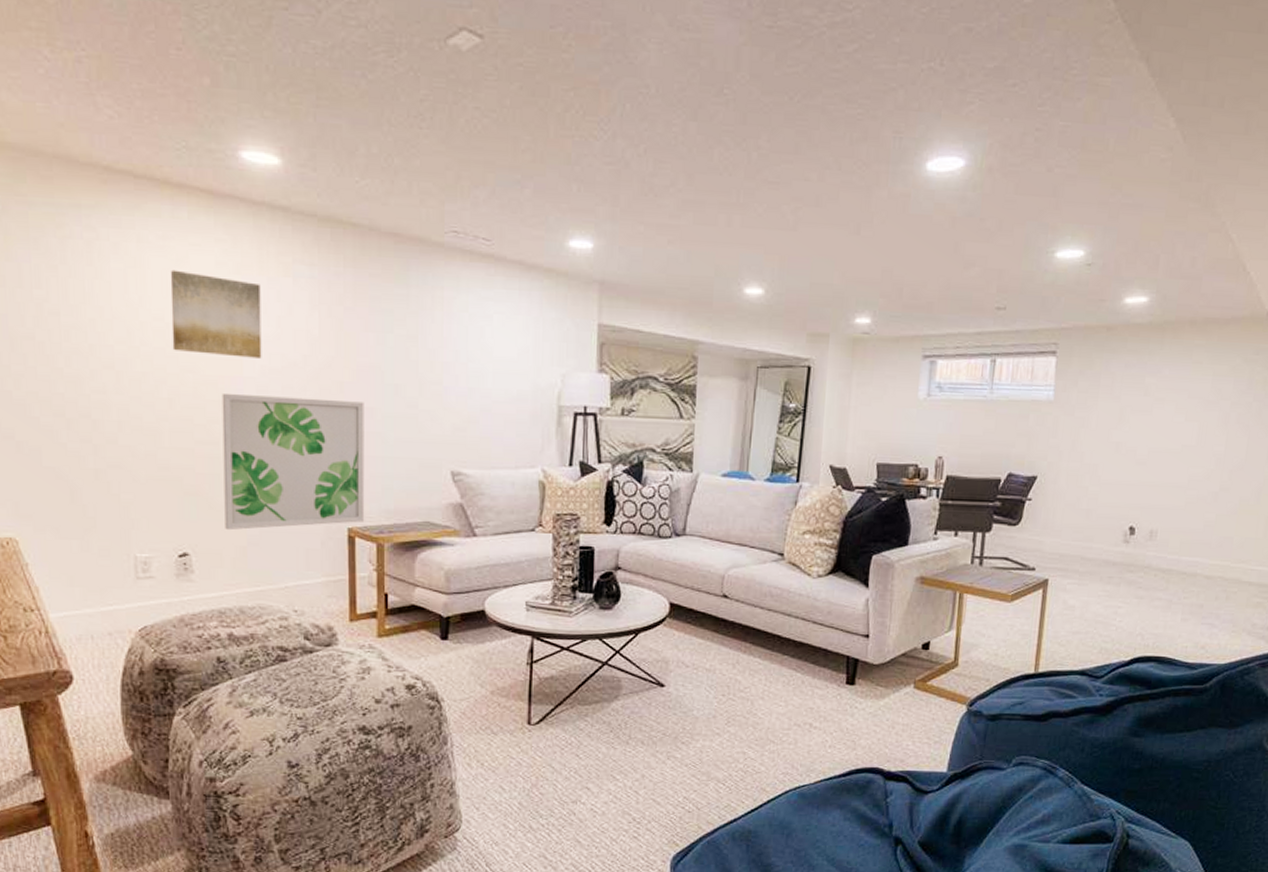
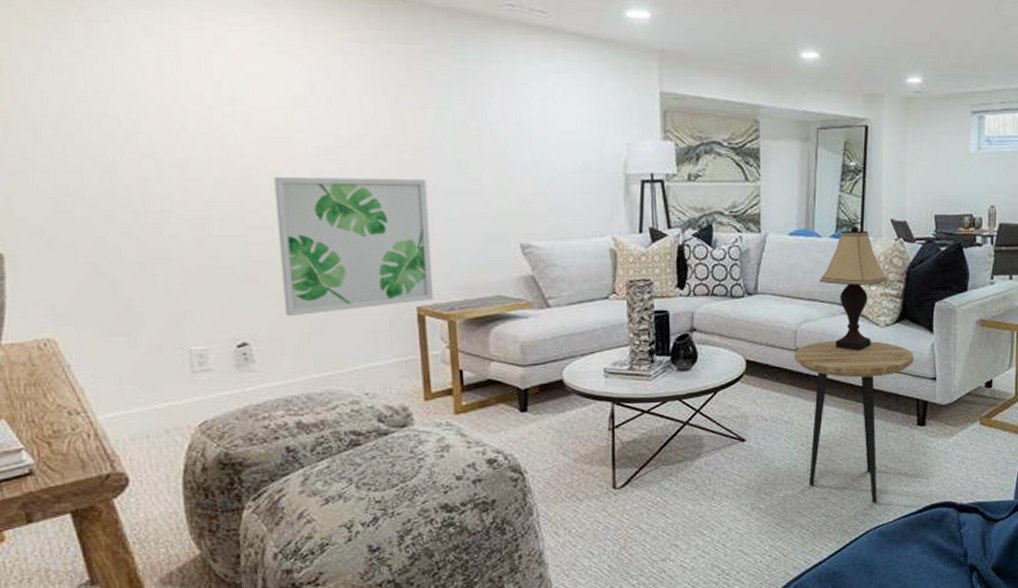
wall art: present [170,269,262,358] -> none [209,51,315,139]
side table: none [719,588,847,763] -> present [793,340,914,504]
lamp: none [751,470,824,602] -> present [819,226,888,351]

